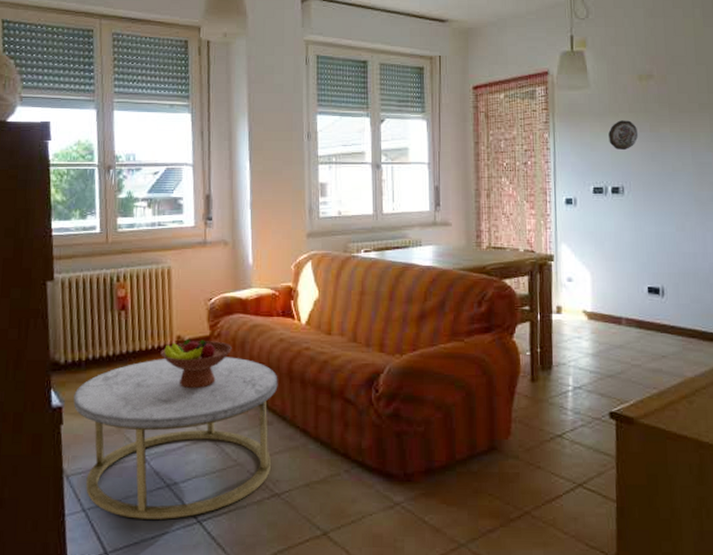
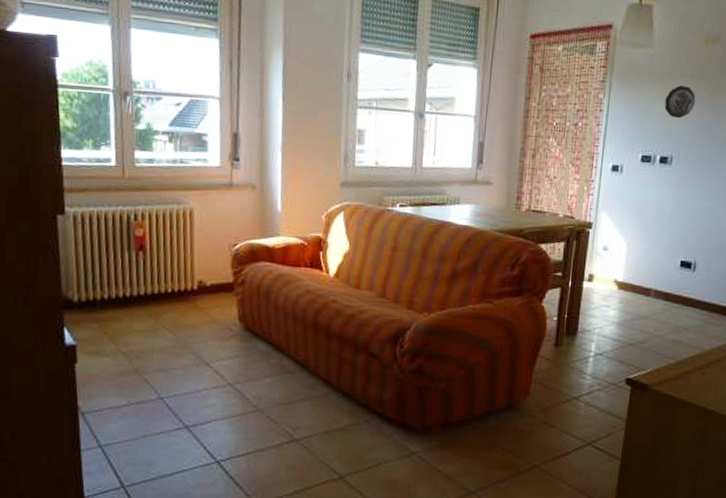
coffee table: present [73,357,278,519] -> none [88,303,303,458]
fruit bowl: present [160,339,233,389] -> none [181,285,257,335]

